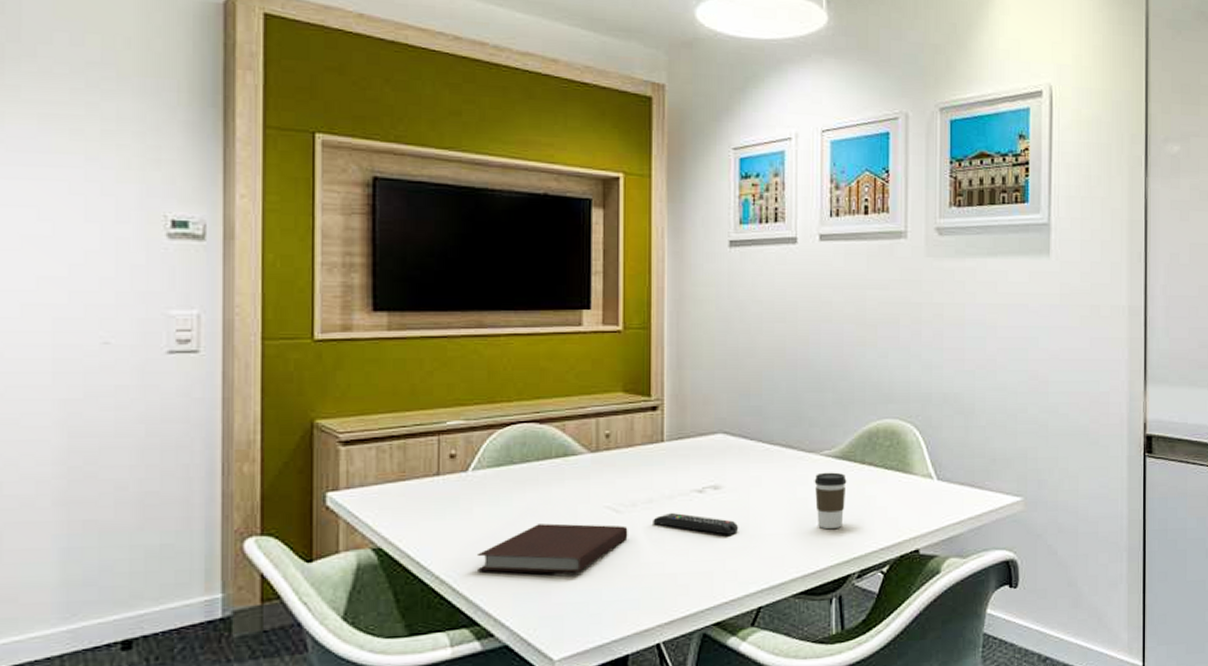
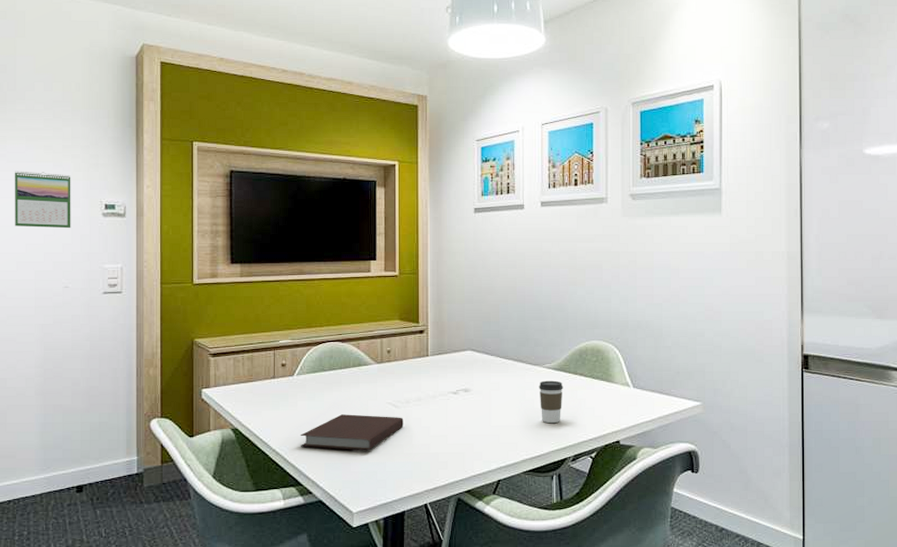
calendar: none [18,165,115,256] -> present [15,171,71,229]
remote control: present [653,512,739,535] -> none [421,408,483,426]

